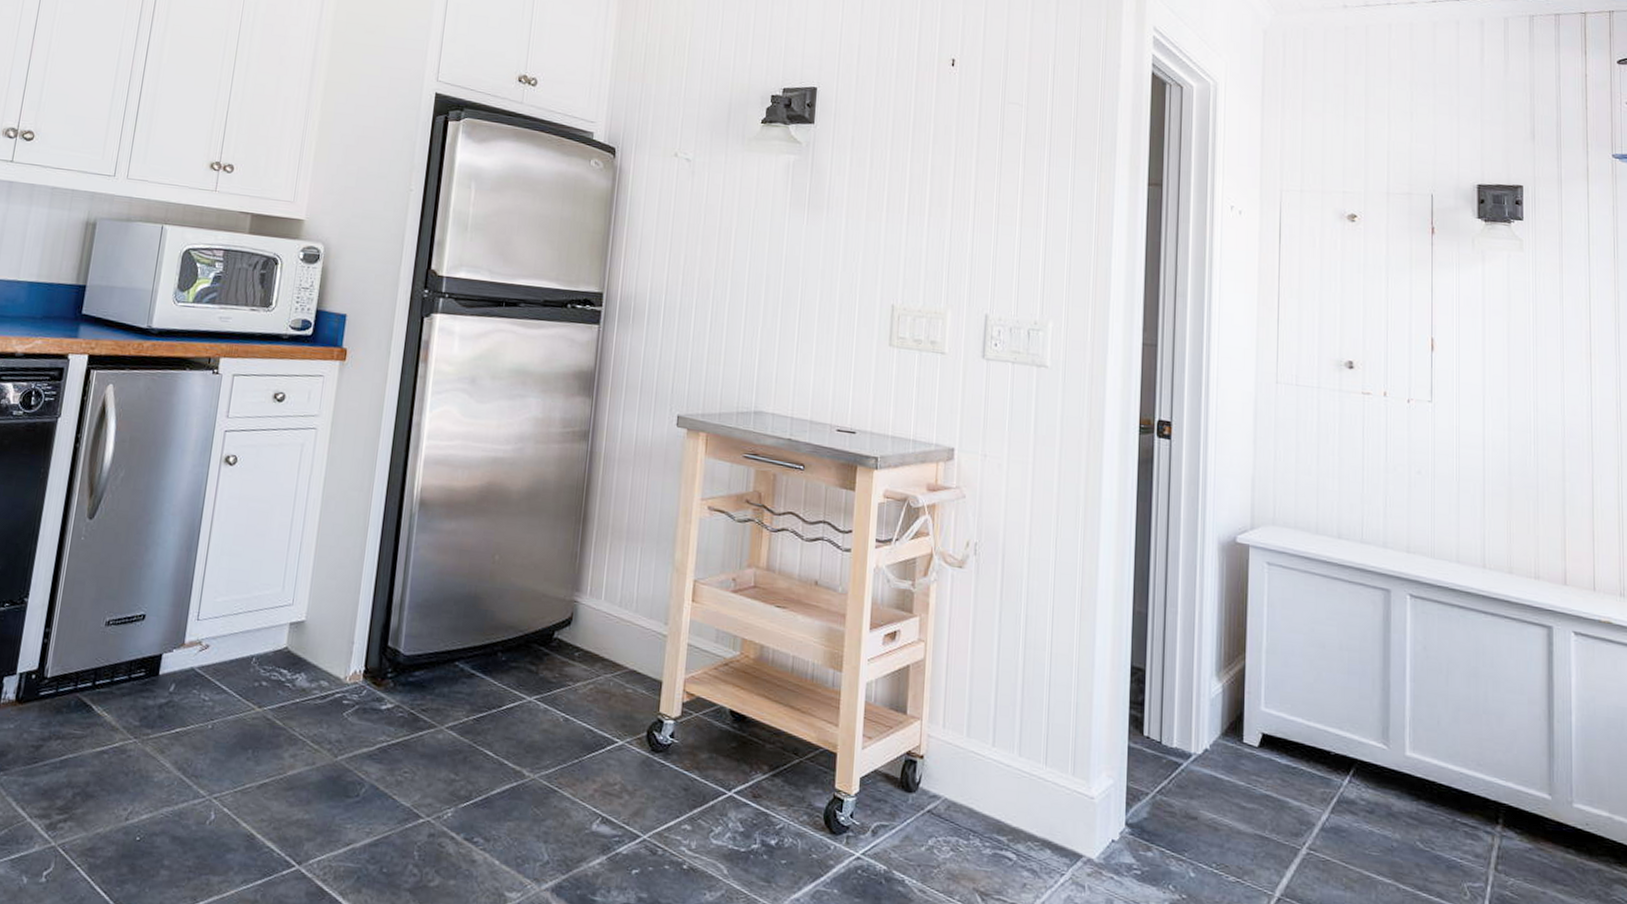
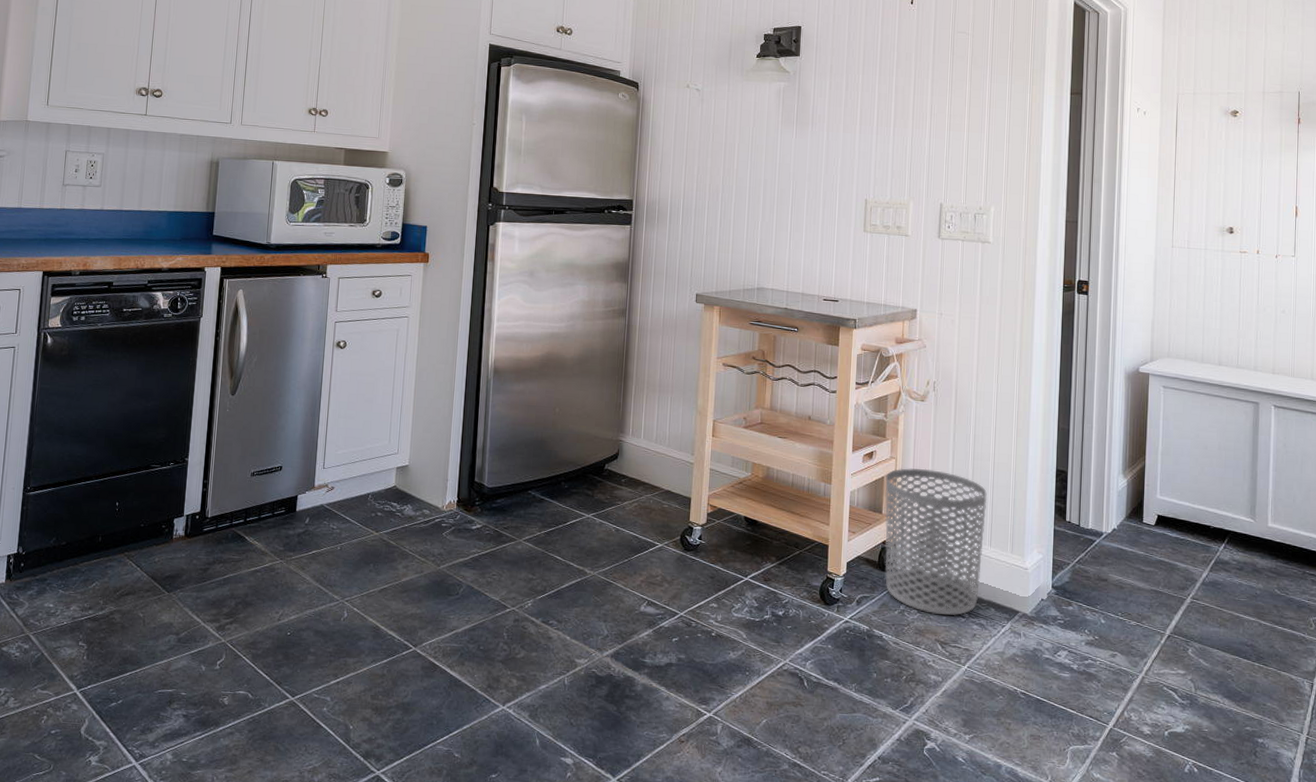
waste bin: none [909,654,1042,858] -> present [885,468,987,616]

